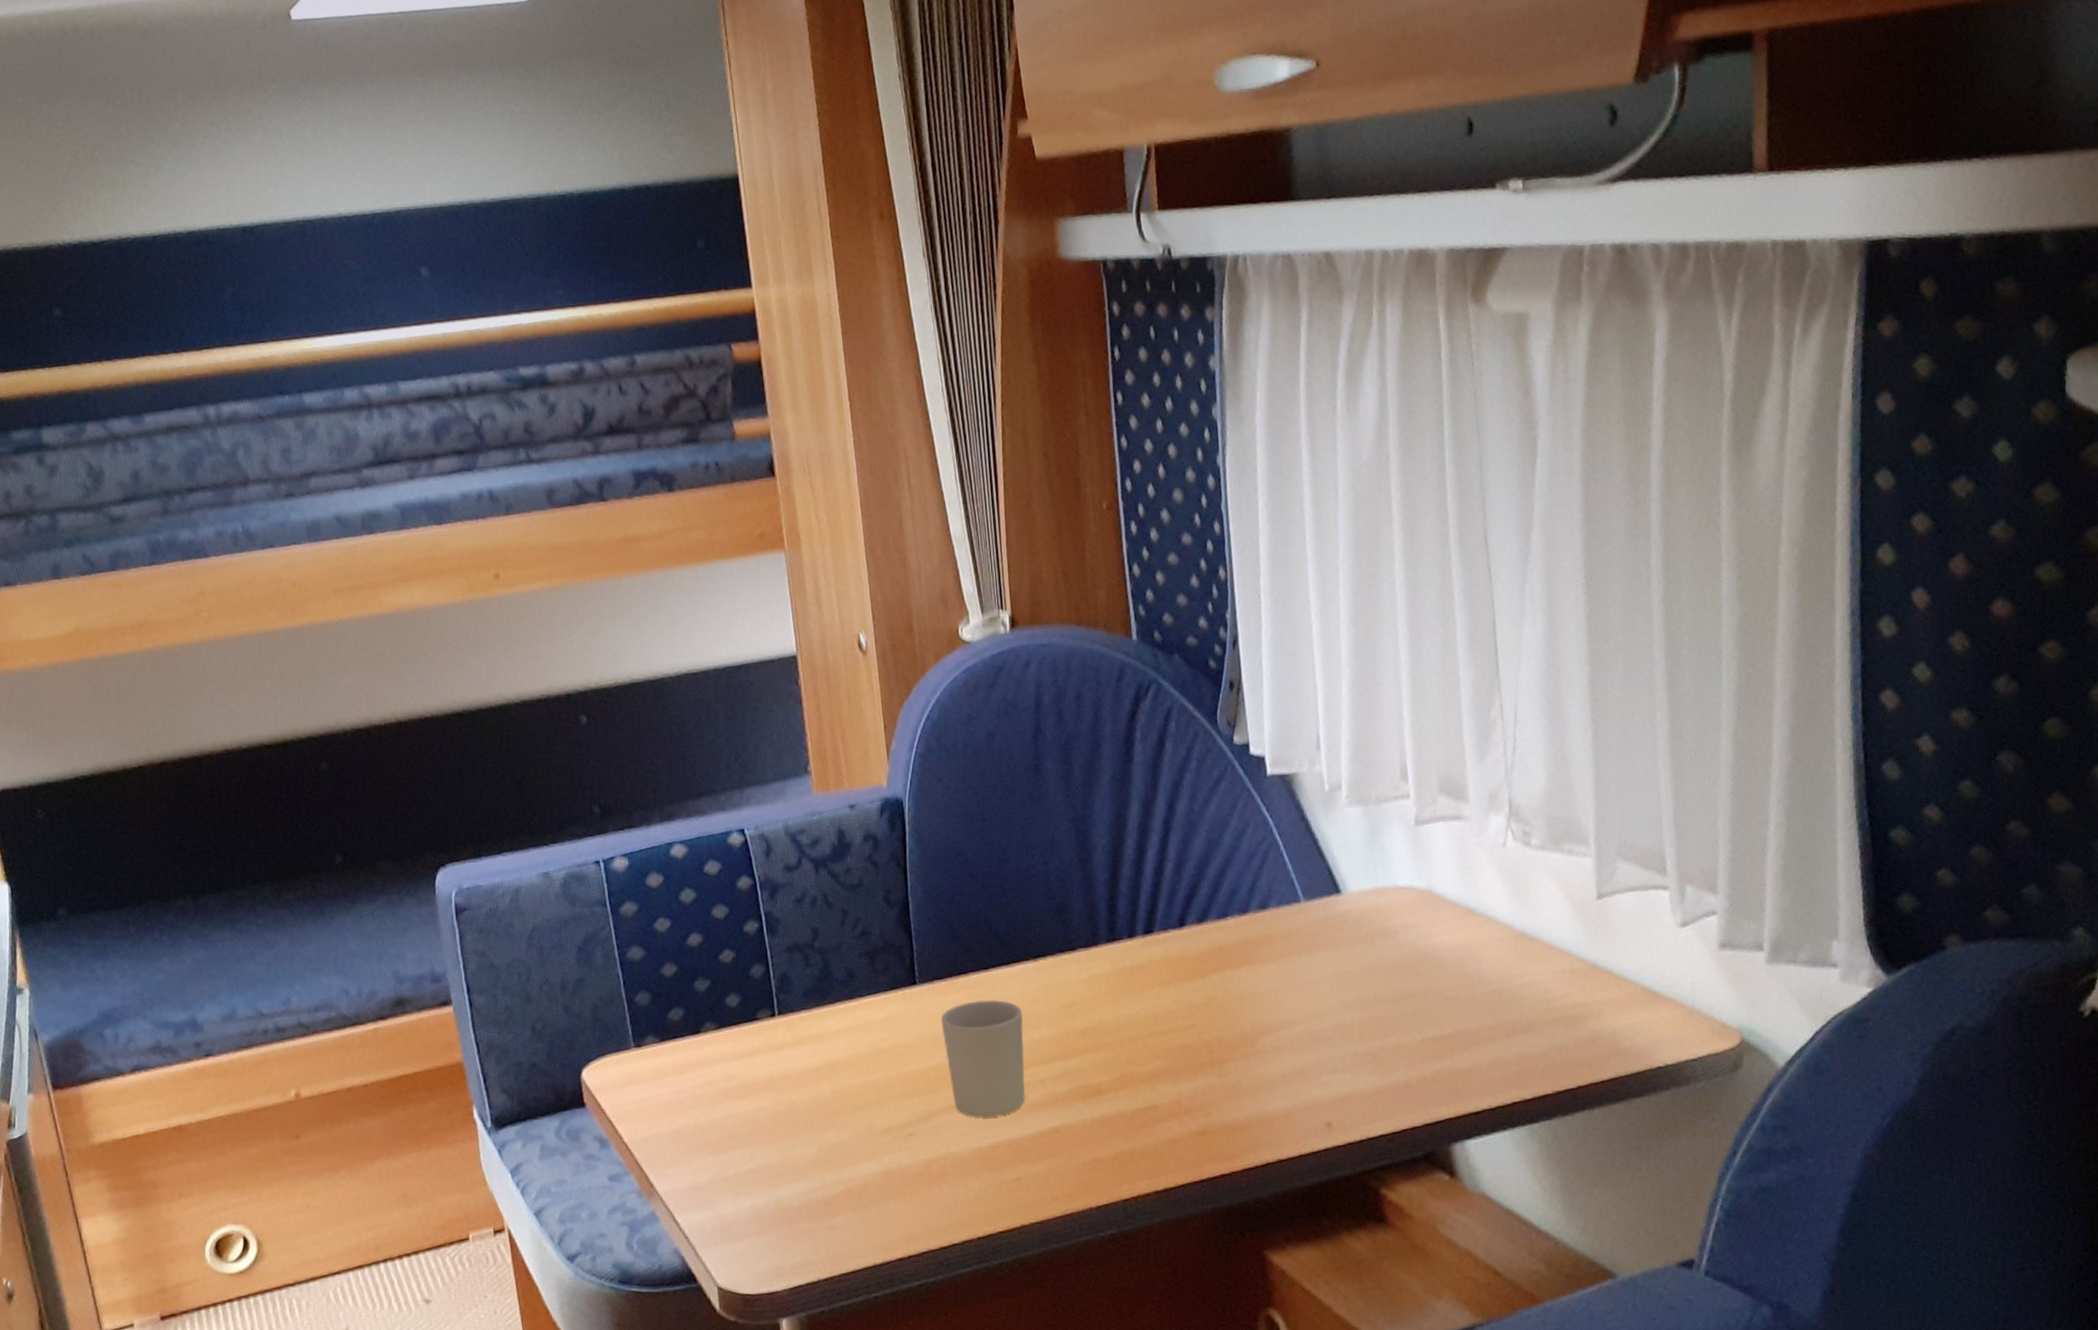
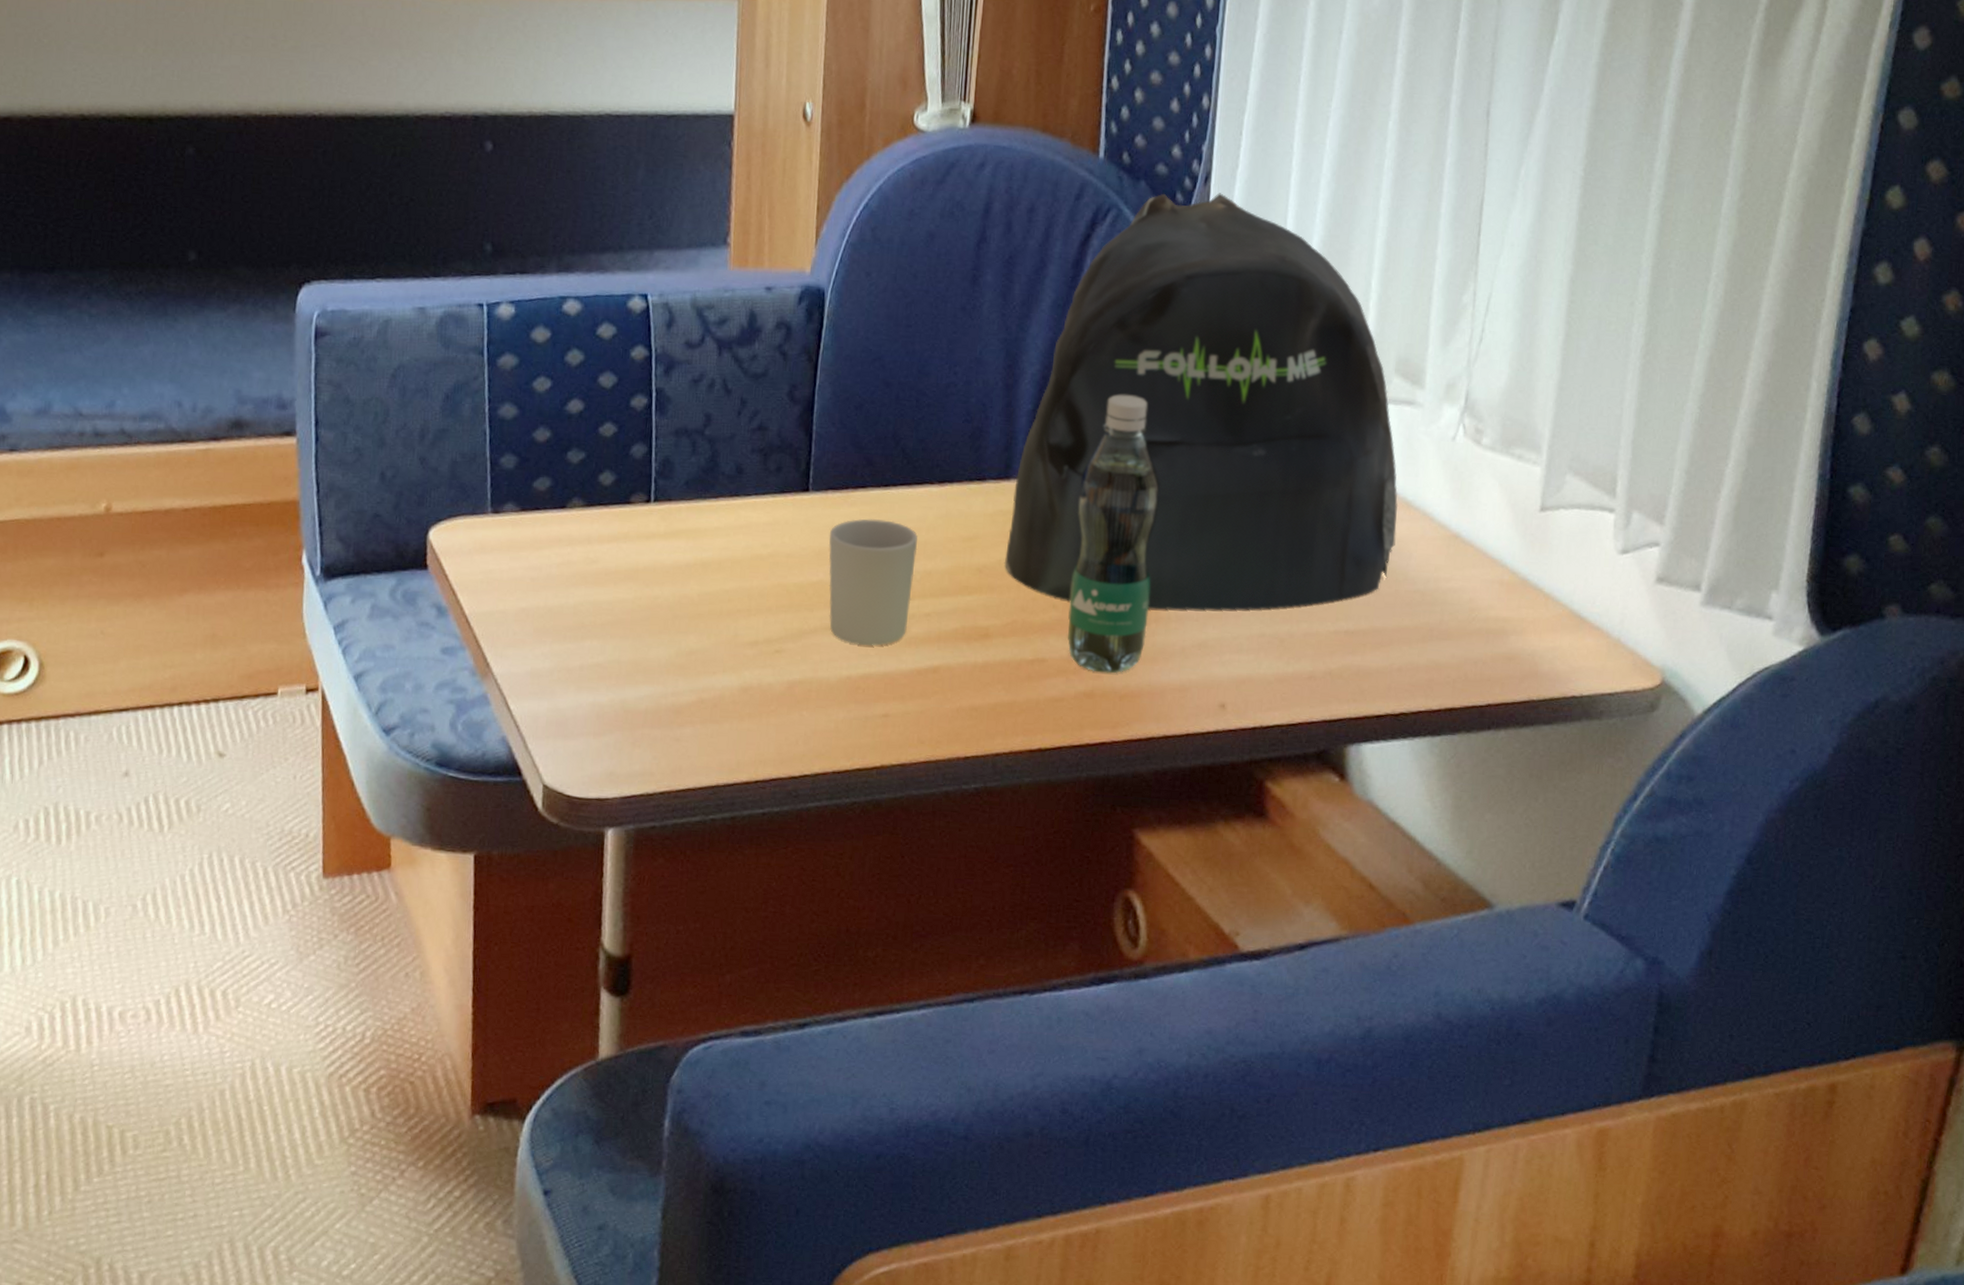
backpack: none [1103,653,1466,1048] -> present [1005,193,1399,611]
bottle: none [1163,851,1247,1111] -> present [1067,394,1160,674]

